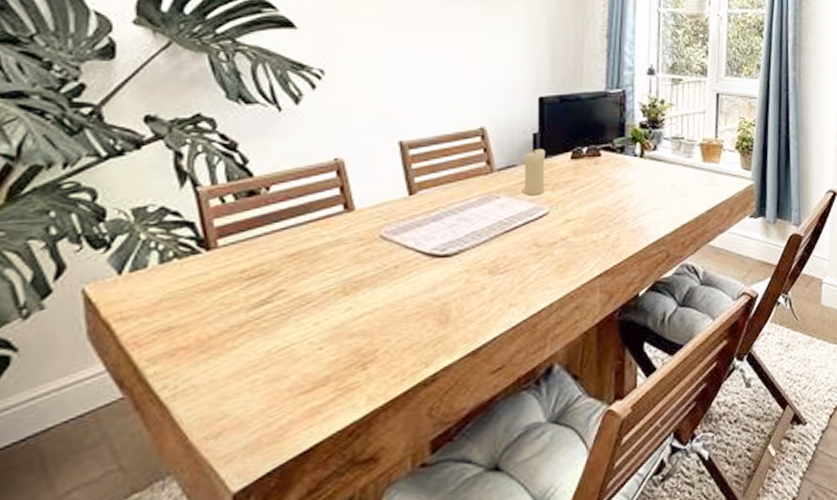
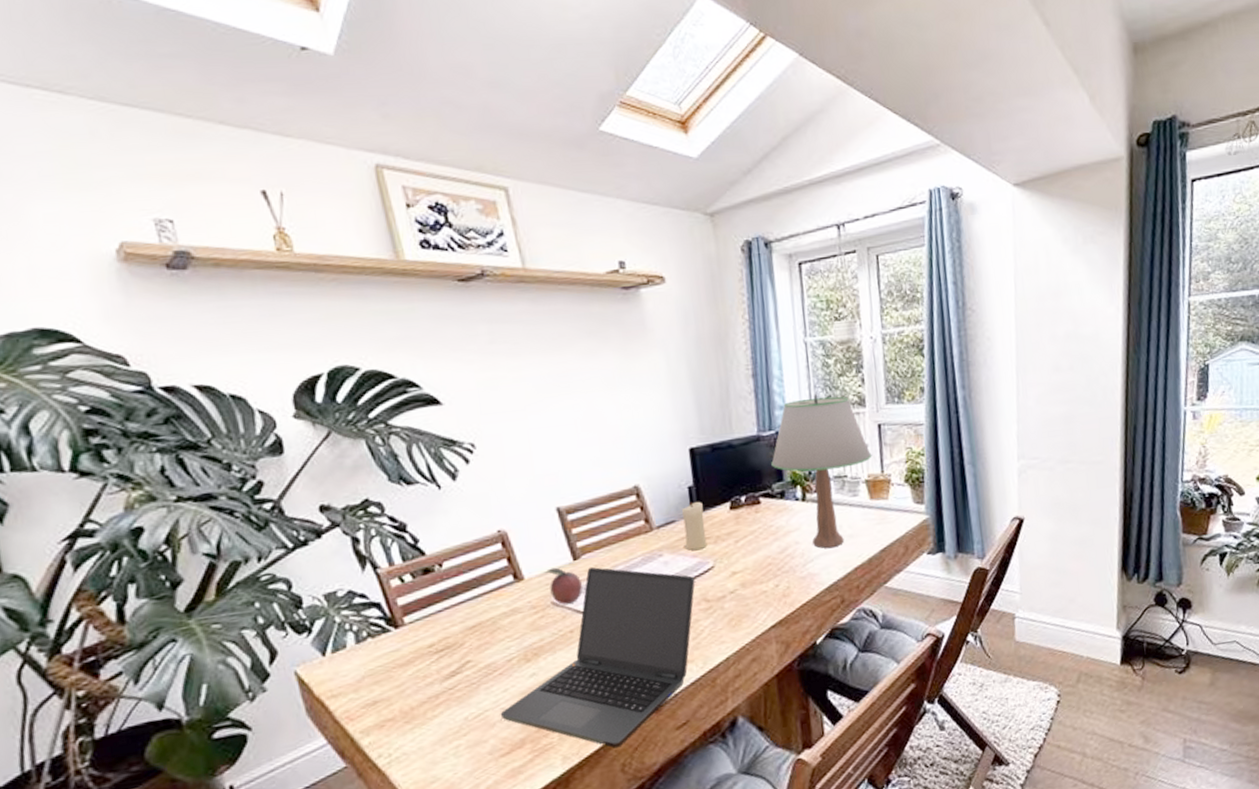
laptop: none [307,203,528,391] -> present [500,567,696,748]
fruit: none [378,200,415,239] -> present [545,567,583,605]
table lamp: none [615,59,709,204] -> present [771,393,872,548]

